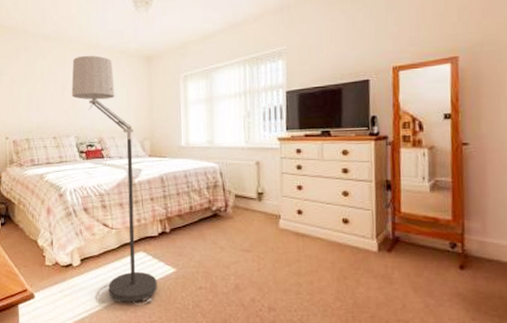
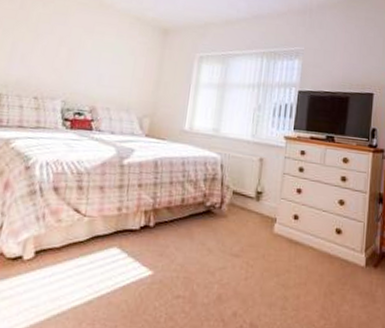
floor lamp: present [71,55,157,306] -> none [48,13,134,316]

